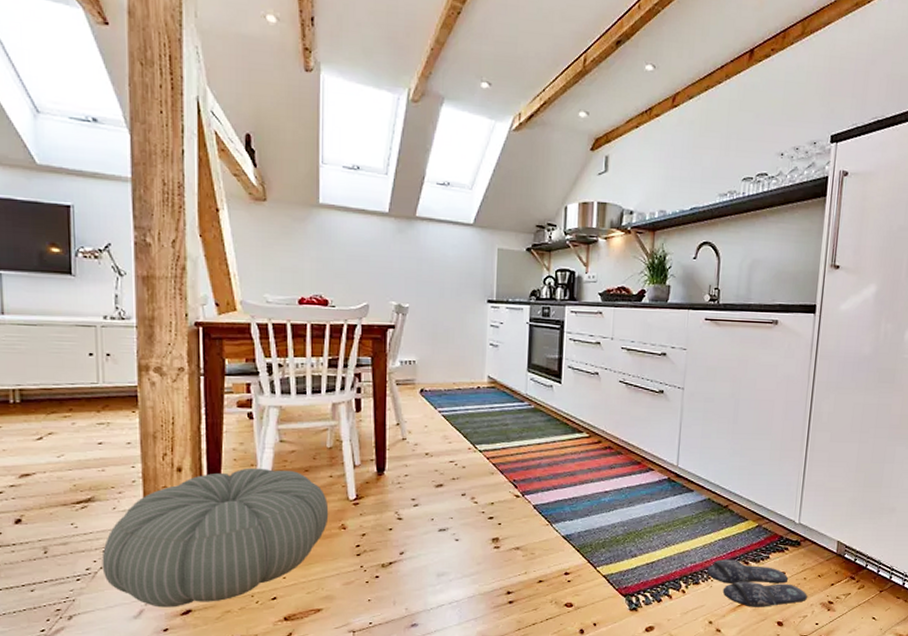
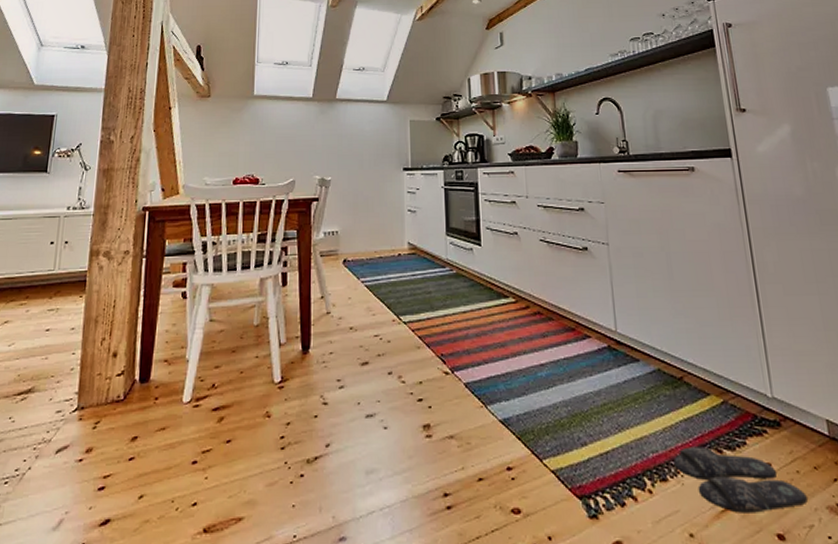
pouf: present [102,467,329,608] -> none [30,350,254,516]

